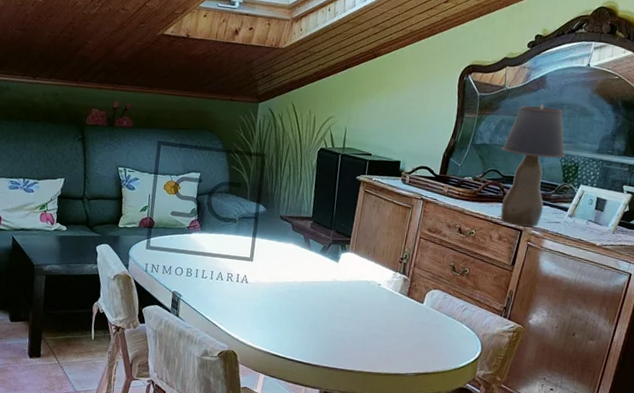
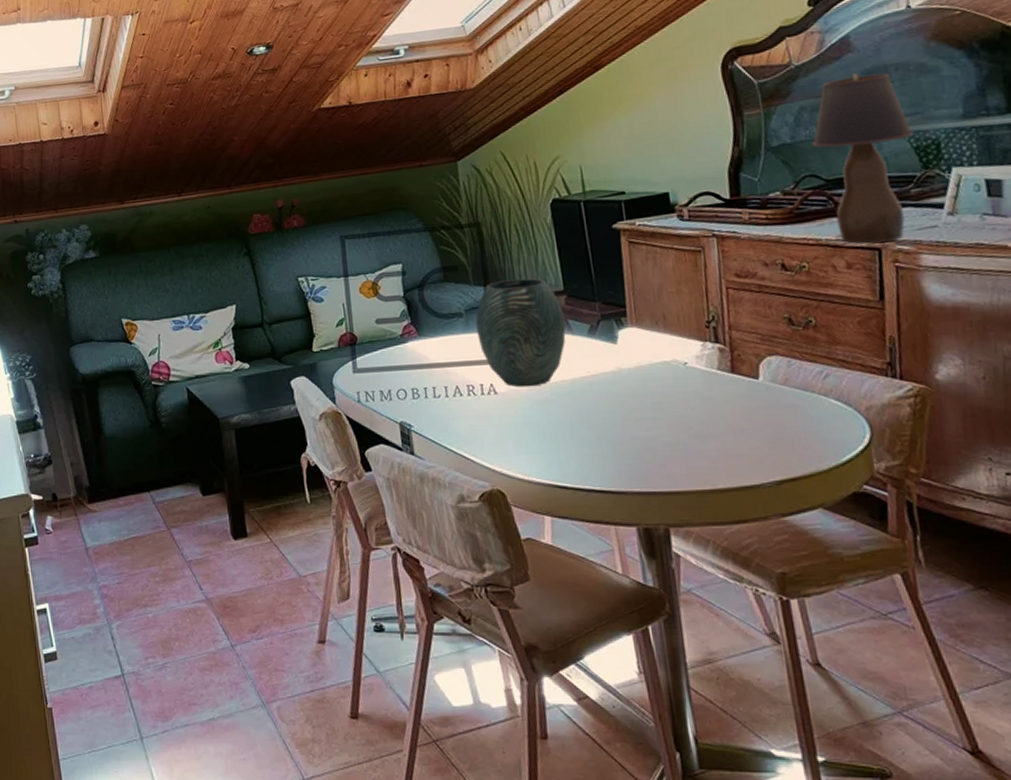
vase: none [243,201,308,282] -> present [475,278,566,387]

